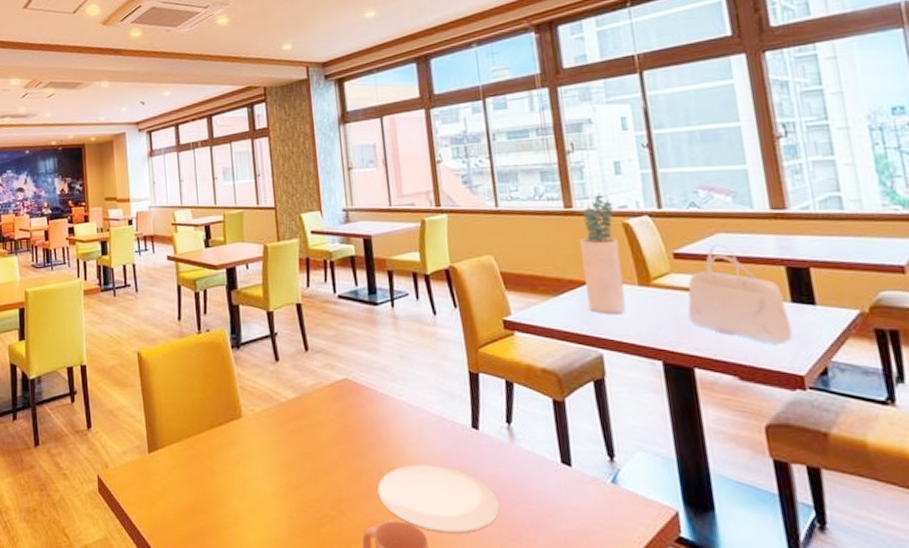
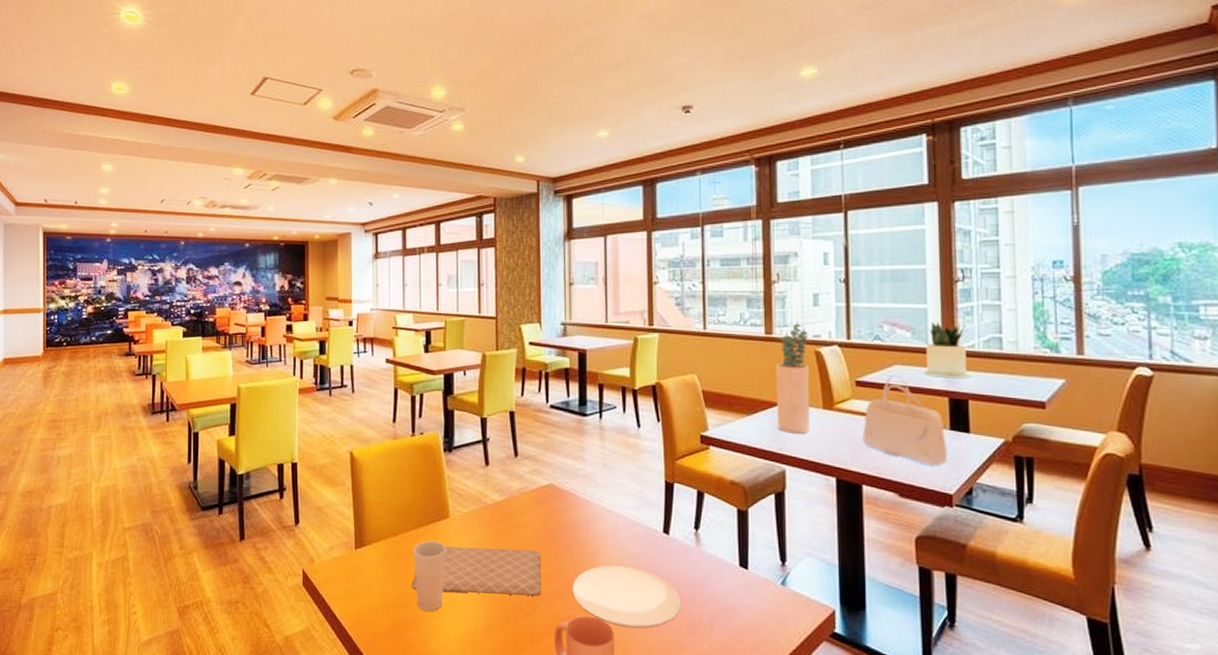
cup: none [207,442,242,517] -> present [413,540,446,611]
placemat: none [209,448,345,500] -> present [412,546,542,596]
planter: none [750,184,809,246] -> present [922,323,971,379]

